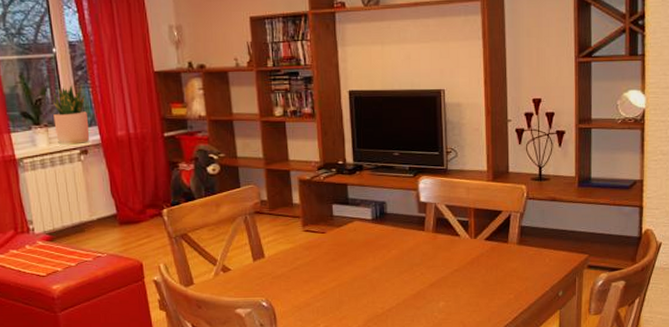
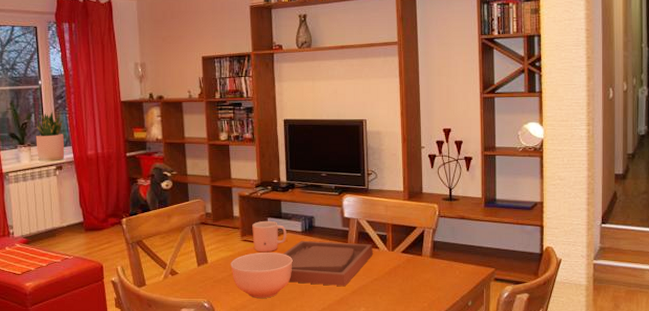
bowl: none [291,242,363,295] -> present [231,251,293,298]
mug: none [315,207,355,244] -> present [252,220,287,253]
tray: none [351,229,453,280] -> present [283,240,373,287]

